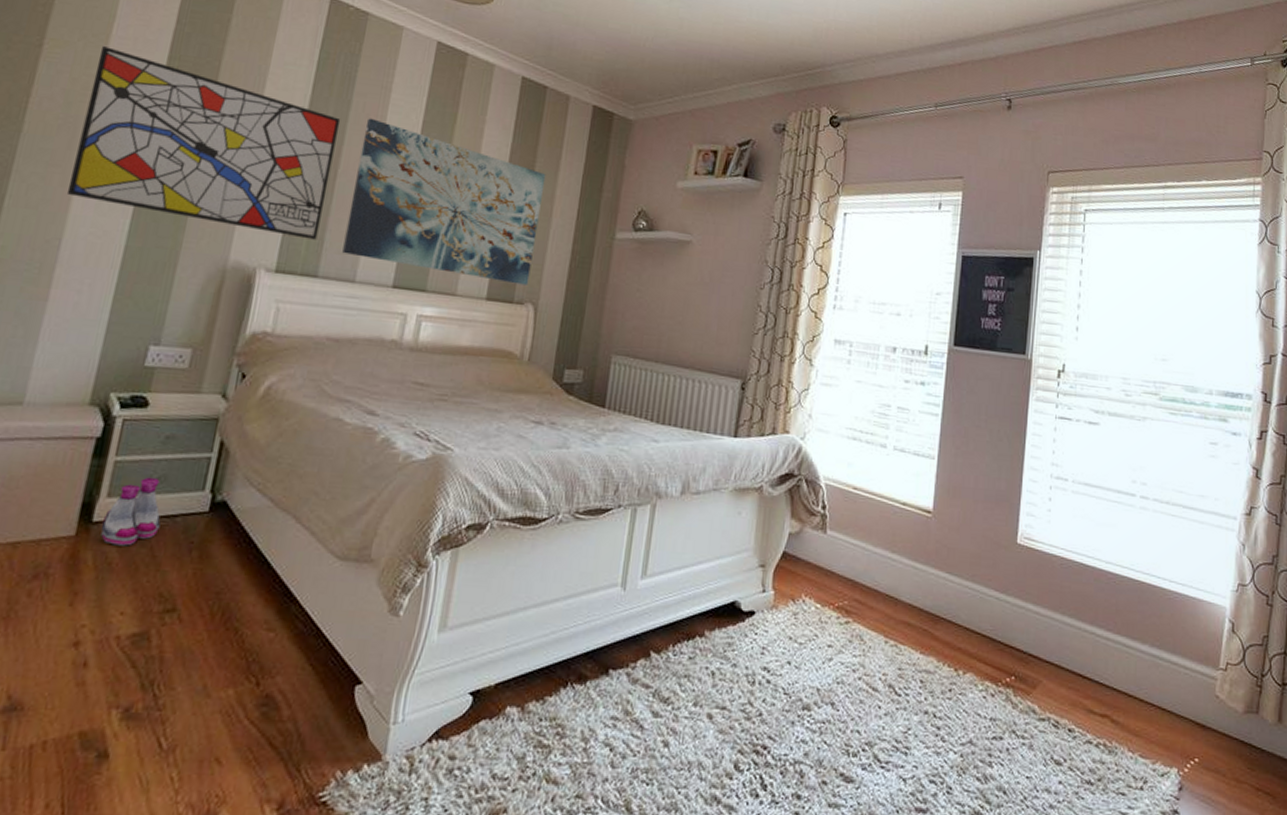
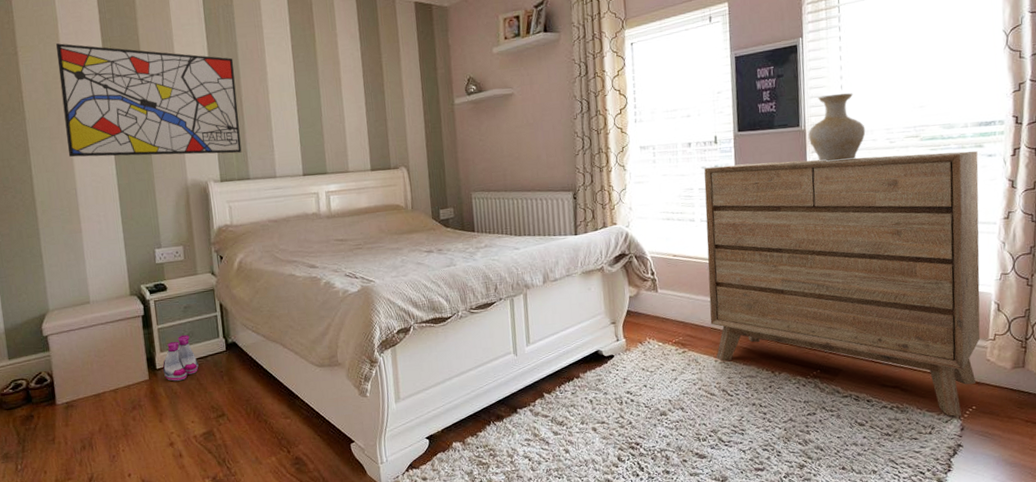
wall art: present [342,118,546,285] -> none [252,52,399,159]
dresser: none [886,382,1221,771] -> present [704,151,981,417]
vase: none [1034,323,1100,408] -> present [808,93,866,162]

